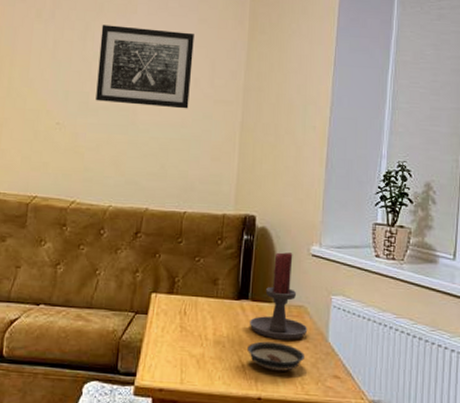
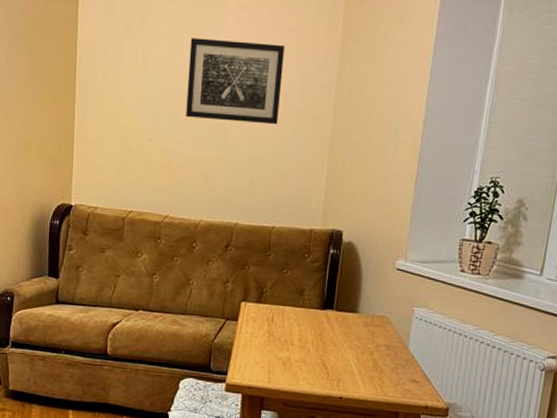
saucer: present [247,341,304,371] -> none [331,347,385,375]
candle holder: present [250,252,308,340] -> none [334,266,390,347]

